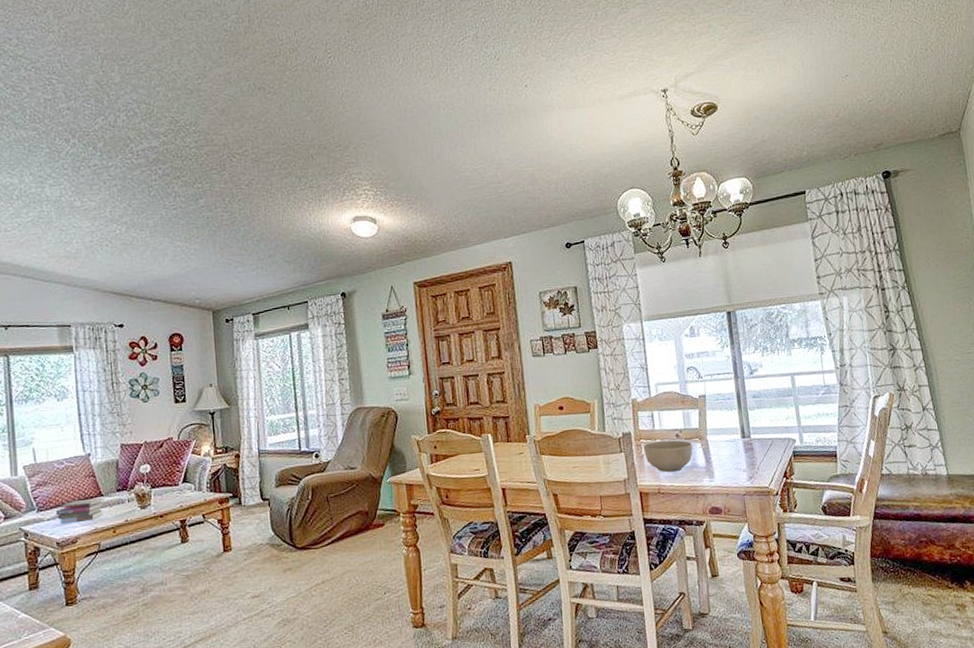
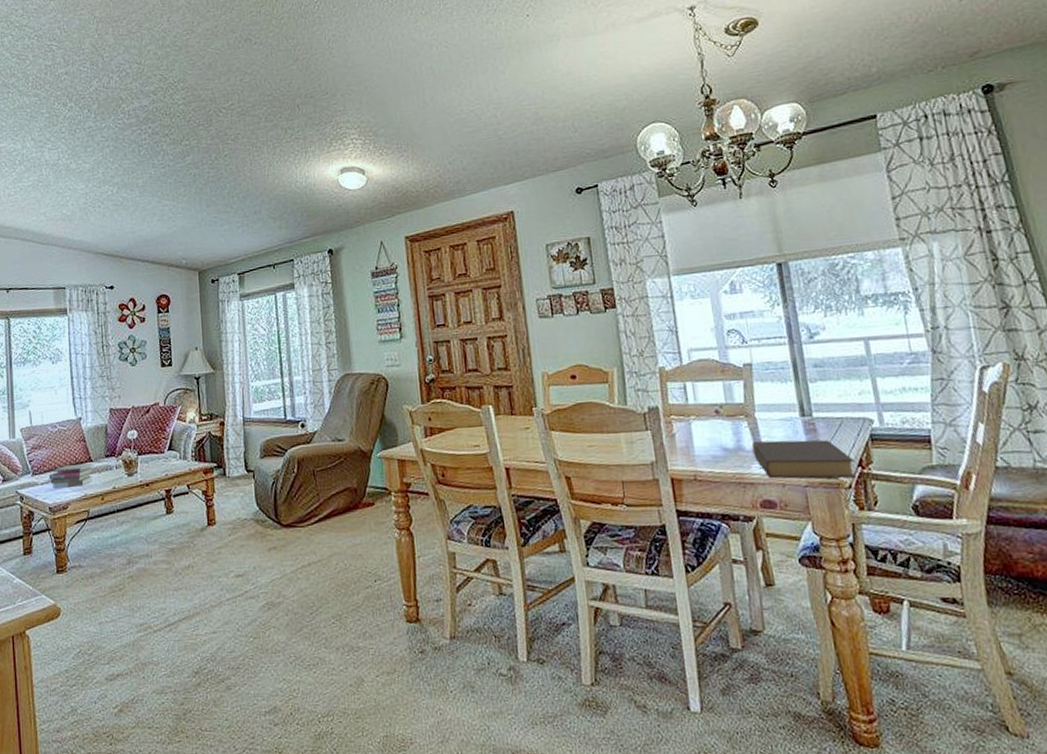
bowl: present [642,440,693,473] -> none [673,417,738,456]
book: none [704,456,782,490] -> present [751,440,856,479]

